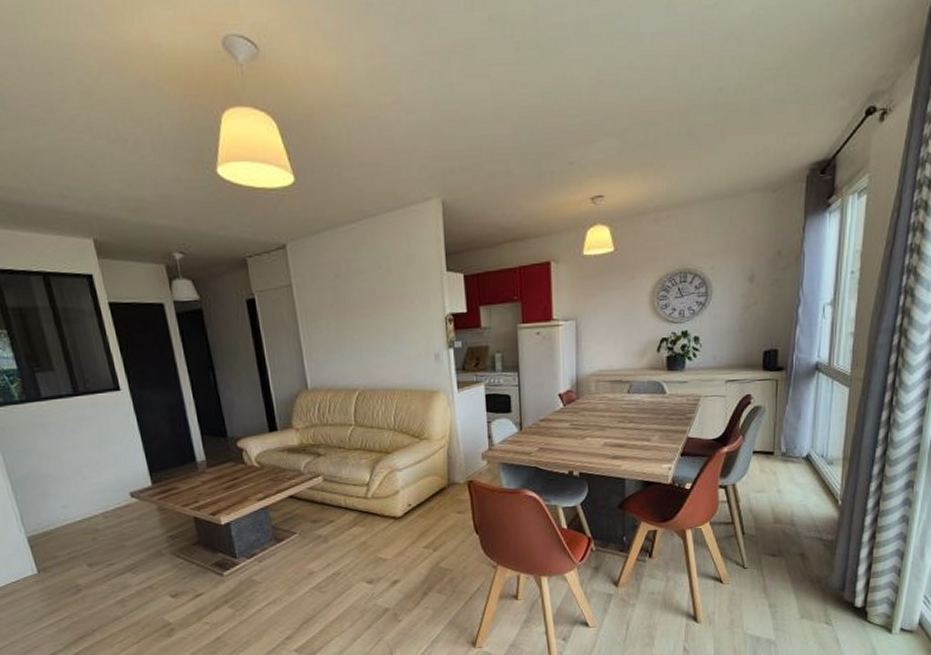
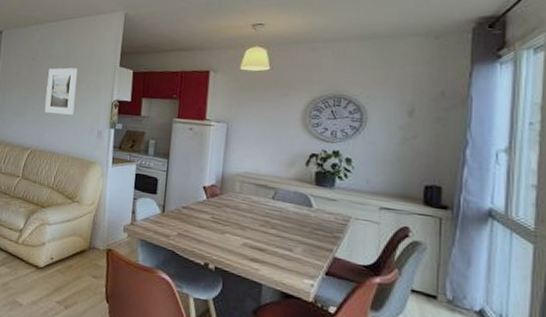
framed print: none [360,281,402,344] -> present [44,67,78,115]

